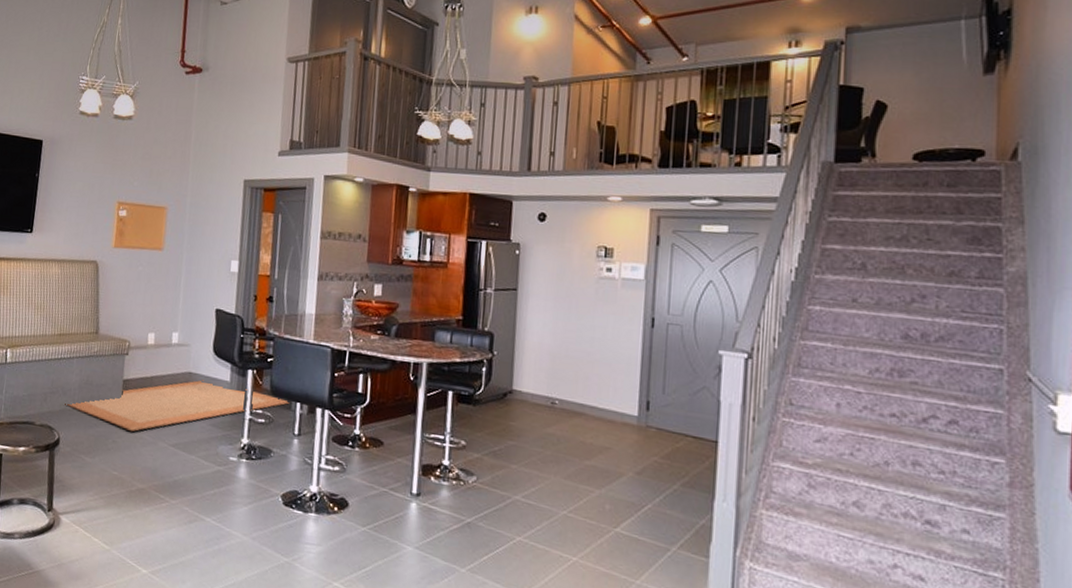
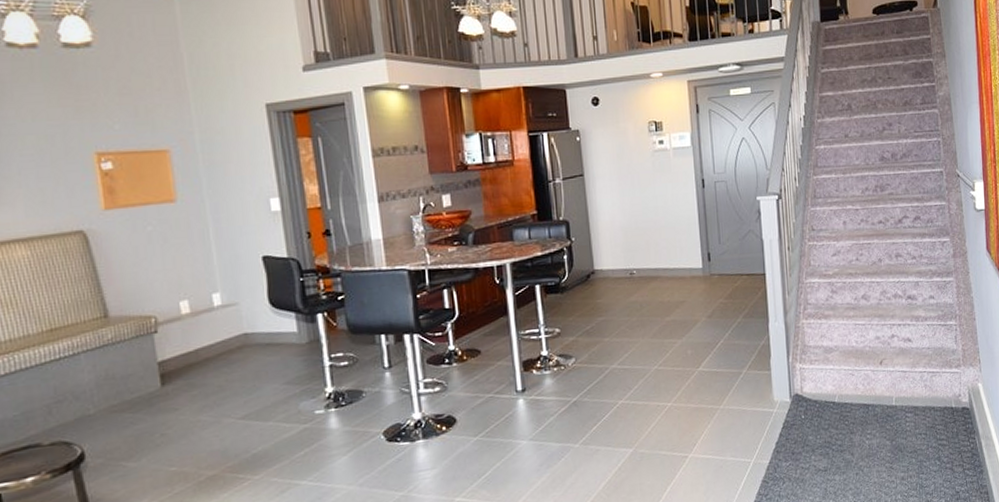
rug: present [65,380,290,432] -> none [81,334,373,418]

